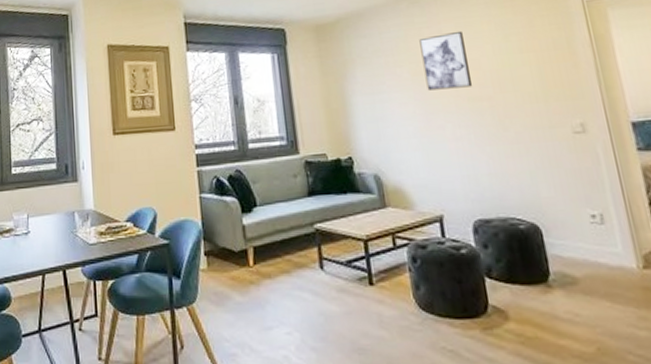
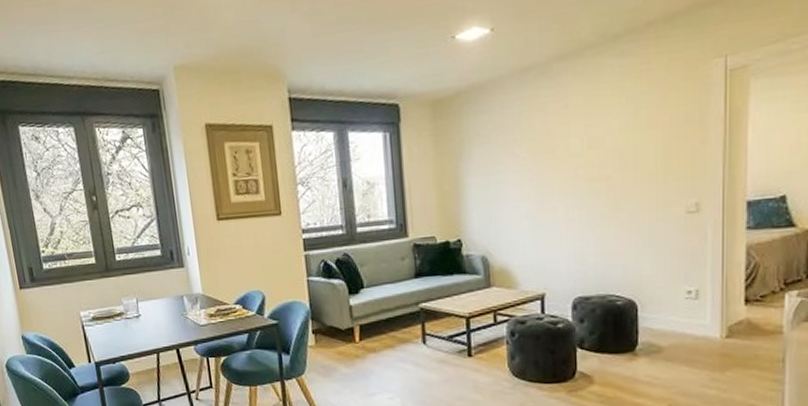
wall art: present [419,30,473,91] -> none [543,104,593,171]

